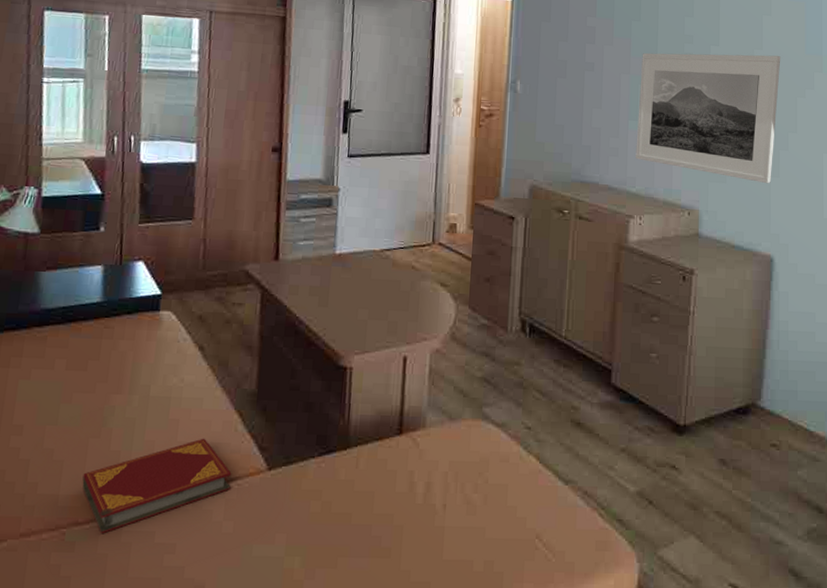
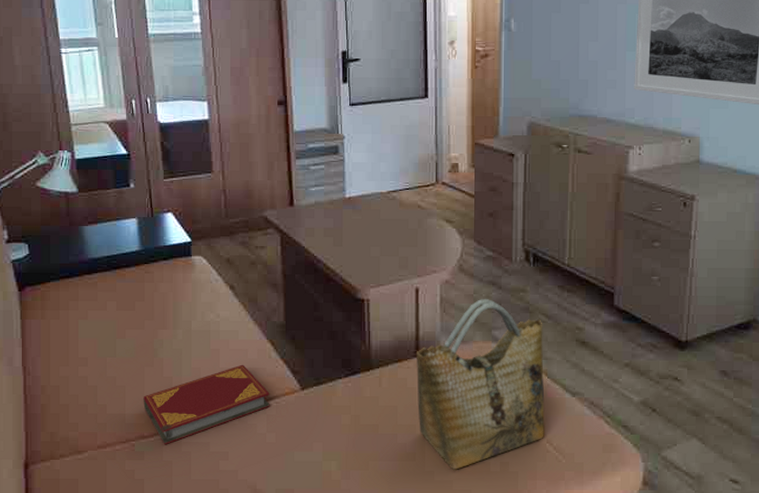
grocery bag: none [397,371,537,569] -> present [416,299,545,470]

